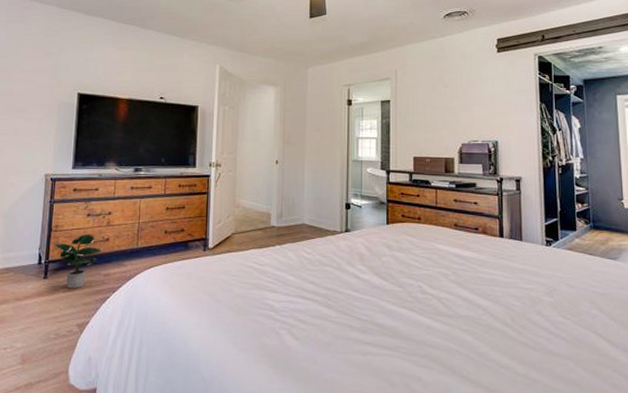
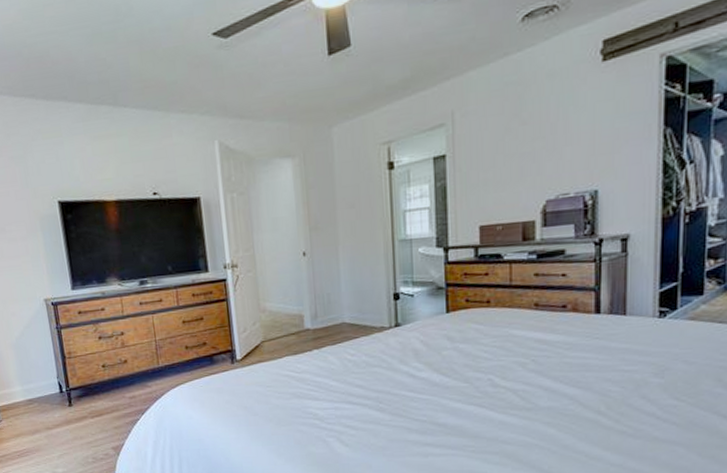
potted plant: present [54,234,103,289] -> none [71,357,123,414]

